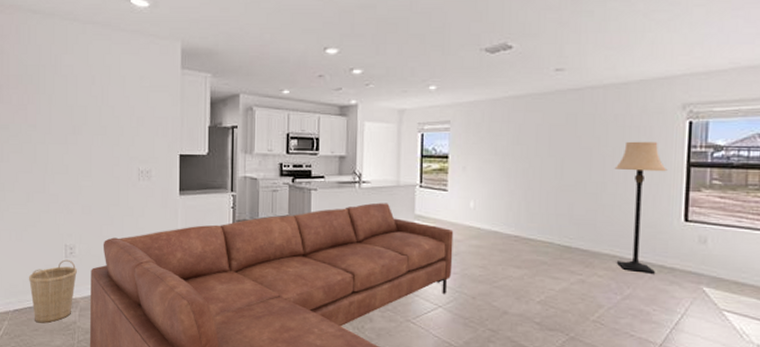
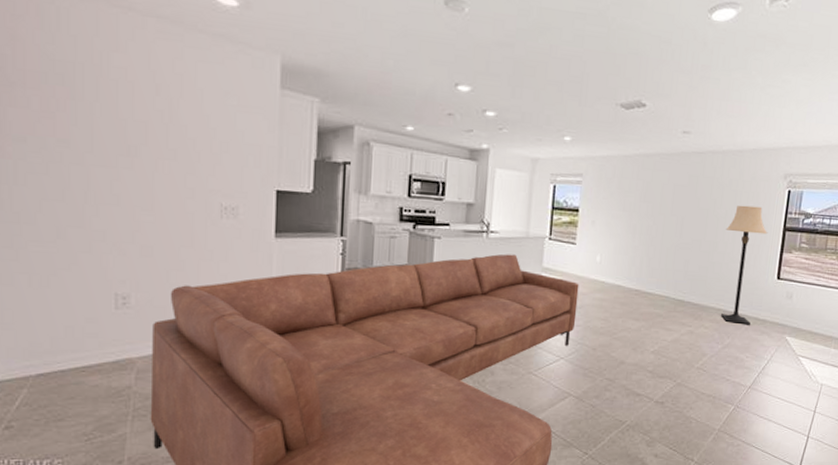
basket: present [28,259,77,324] -> none [59,311,133,390]

